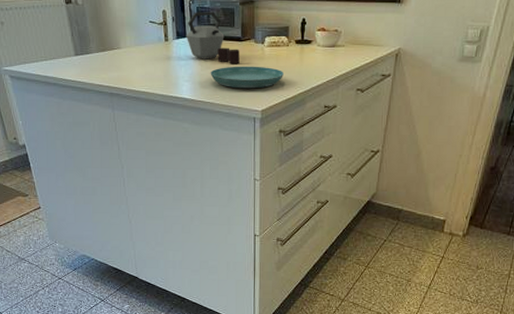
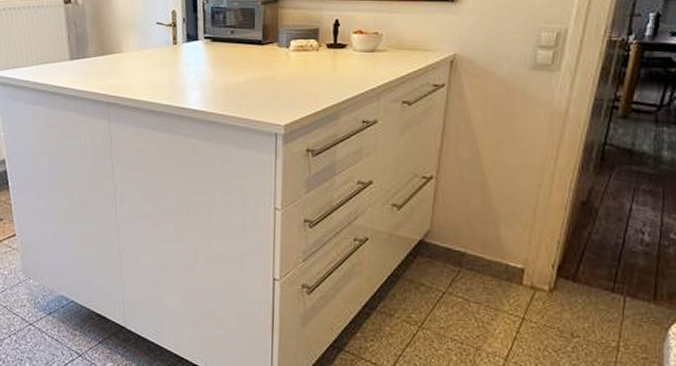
kettle: present [186,12,240,64] -> none [197,12,260,71]
saucer: present [210,66,283,89] -> none [224,73,312,100]

